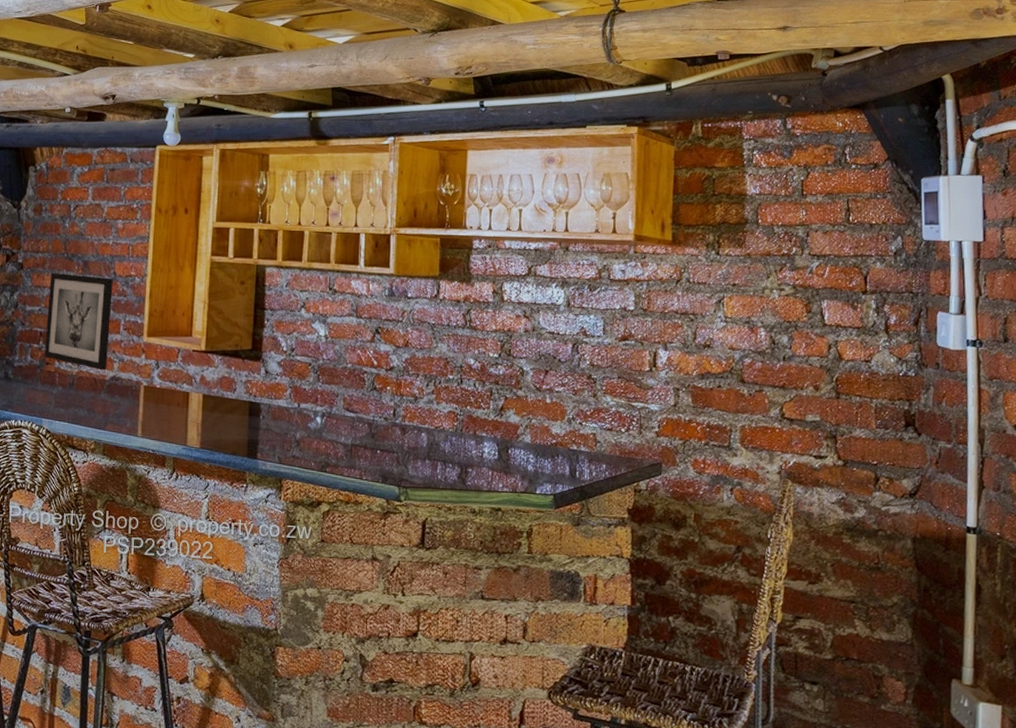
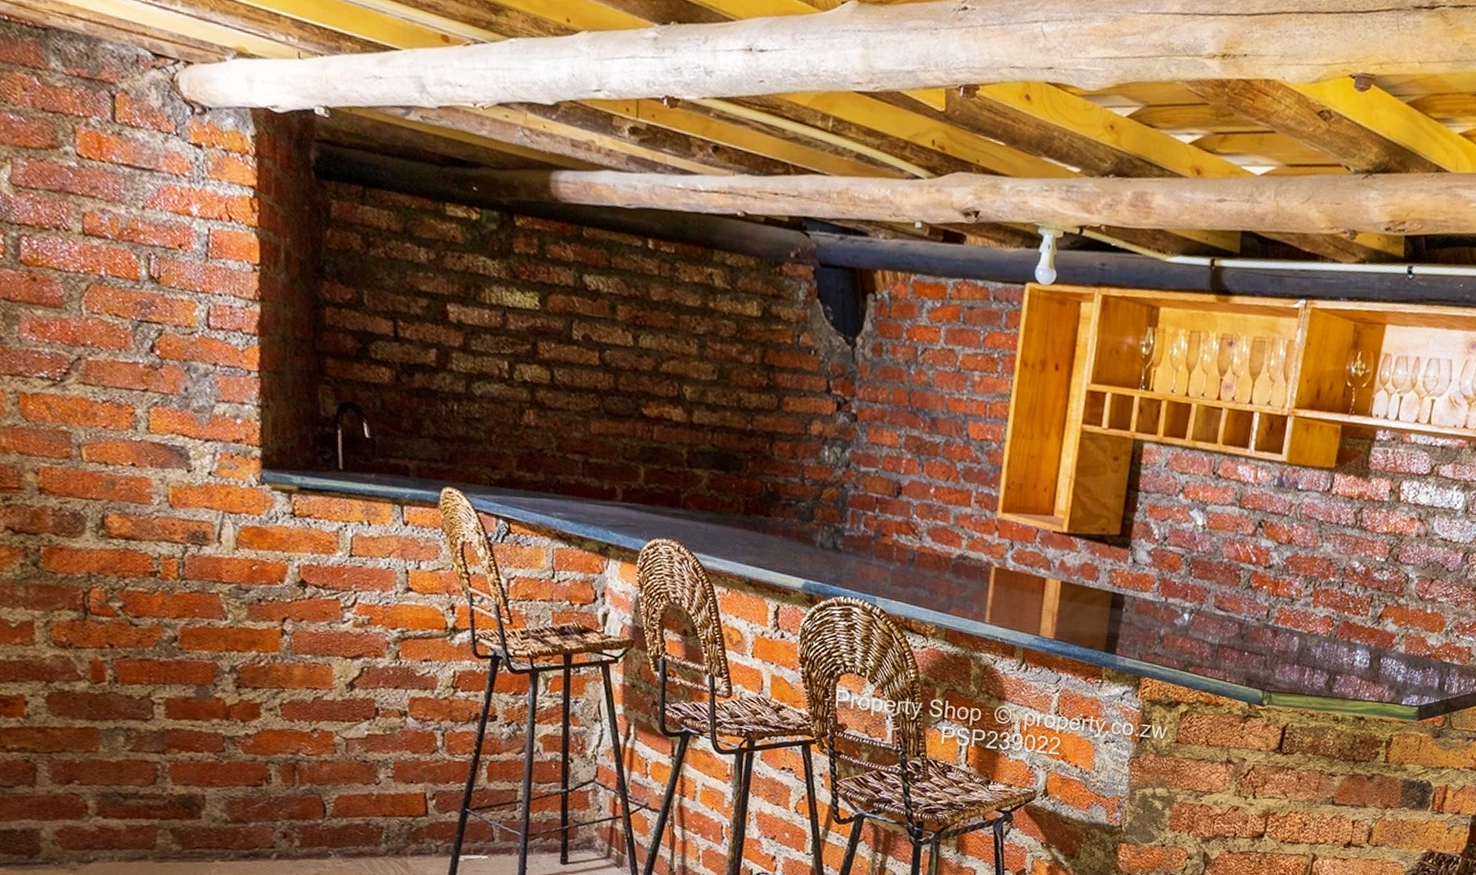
wall art: present [44,273,113,371] -> none [880,429,966,548]

